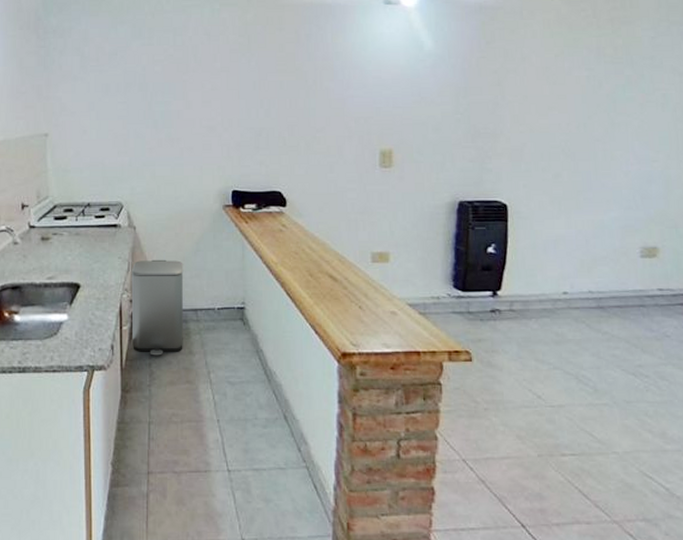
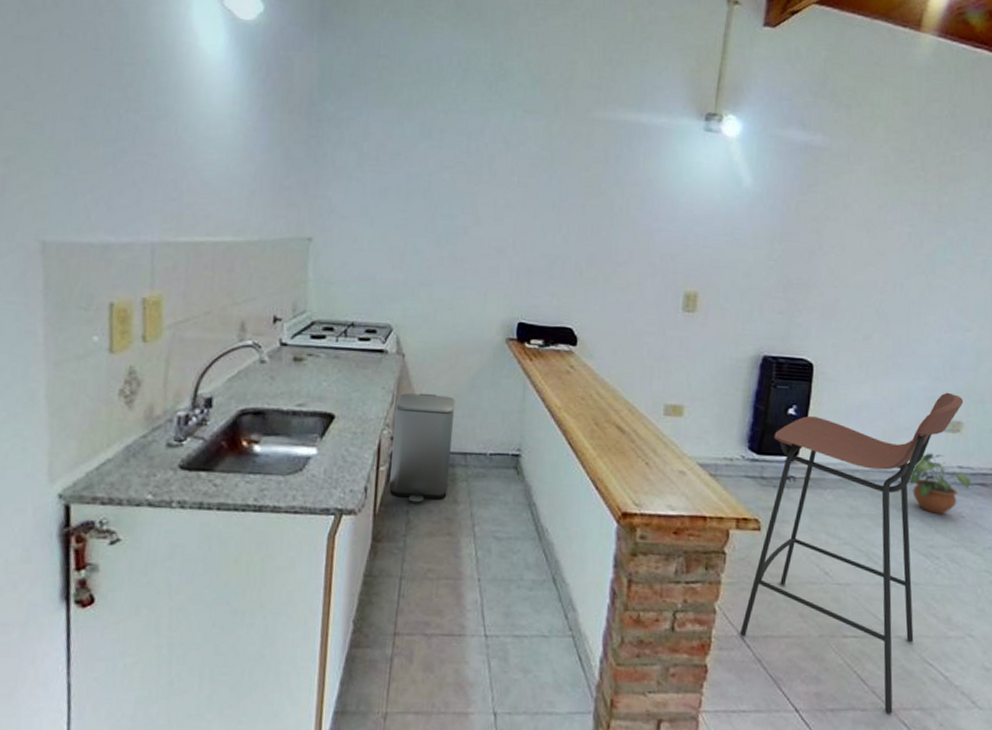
bar stool: none [462,220,658,526] -> present [740,392,964,714]
potted plant: none [606,278,673,335] -> present [906,453,971,514]

